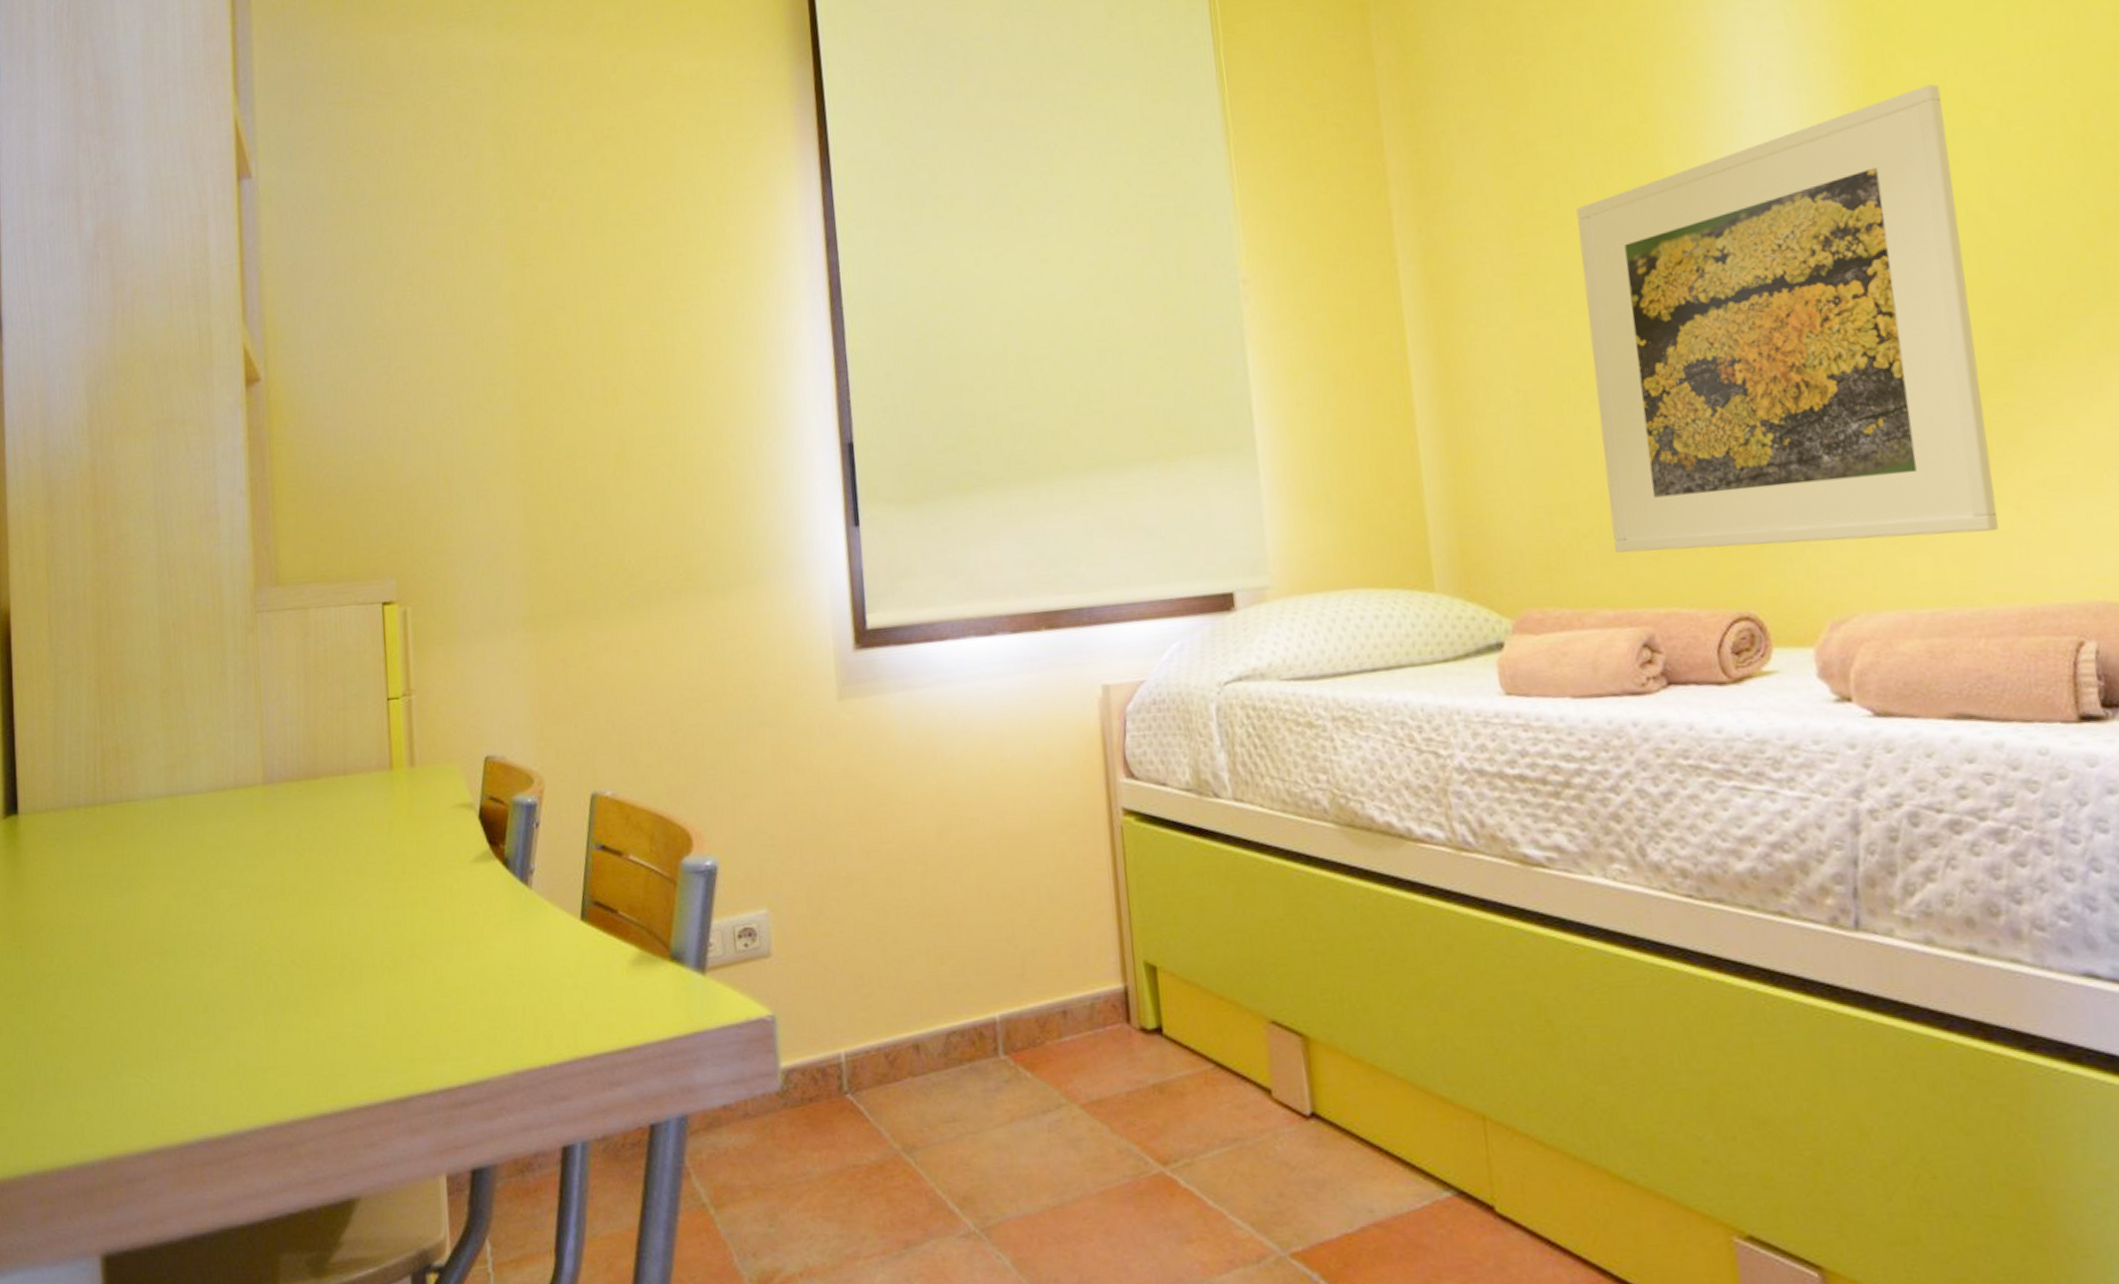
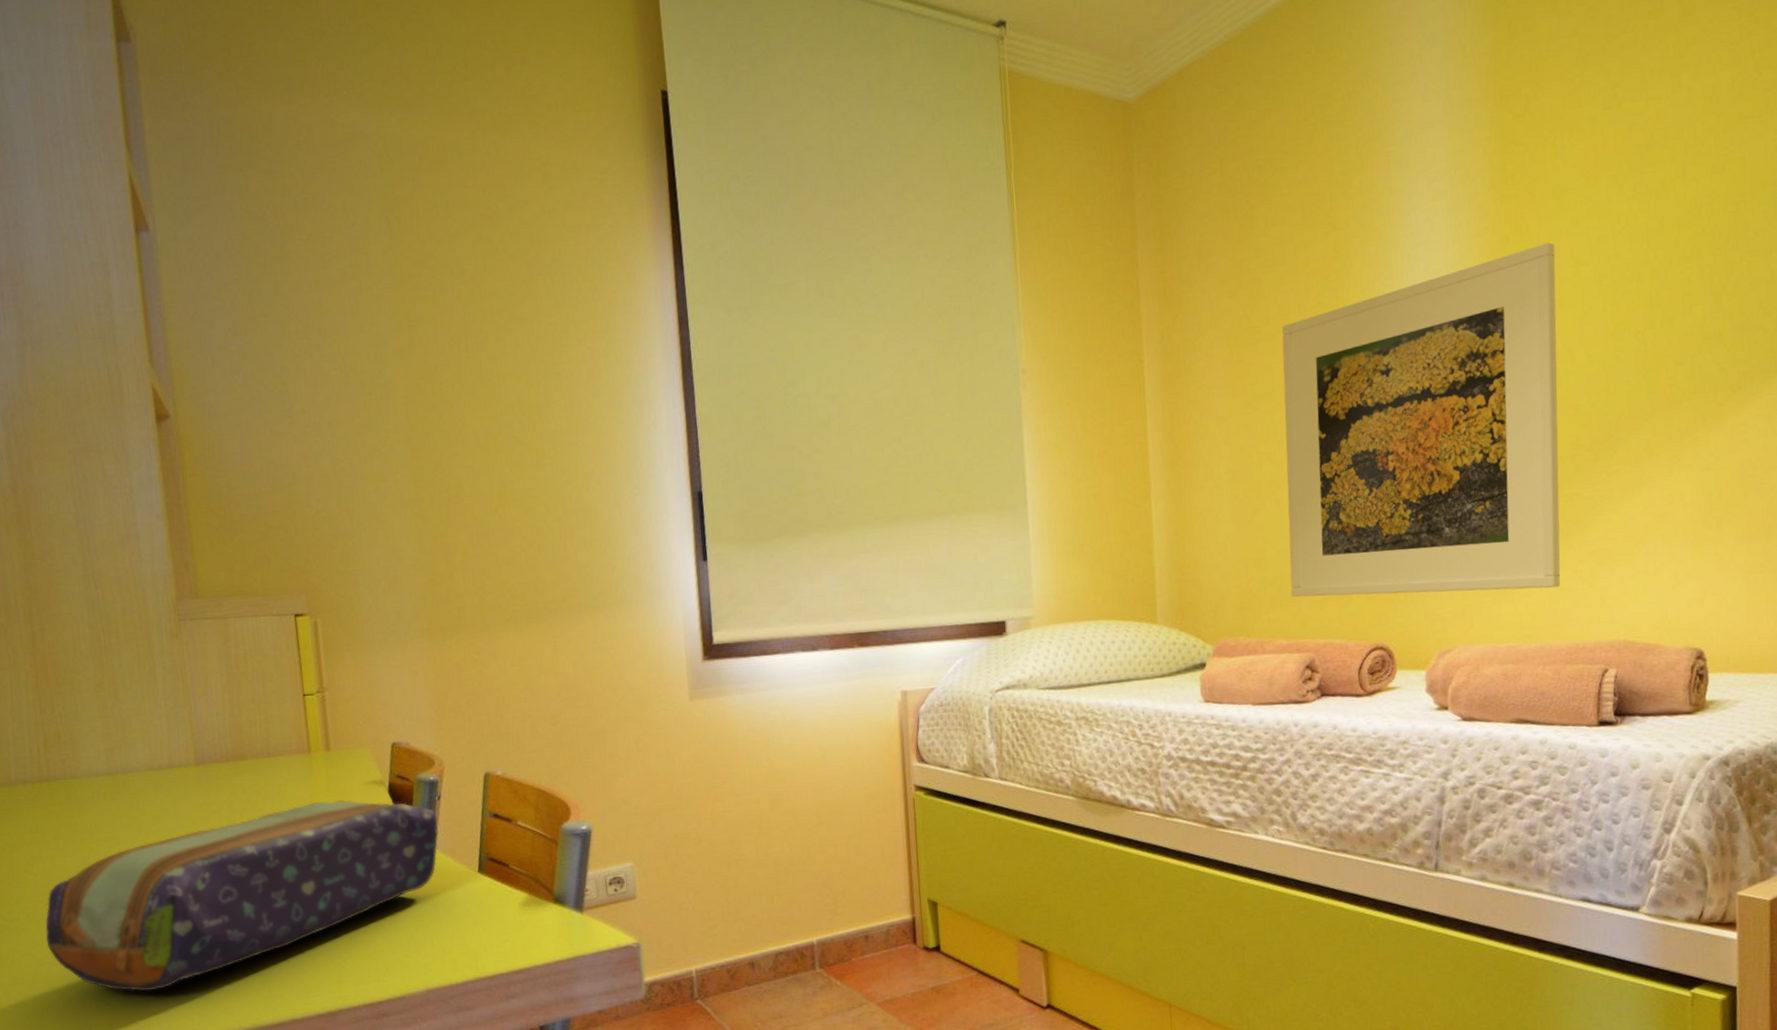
pencil case: none [85,827,535,1067] -> present [45,800,438,991]

